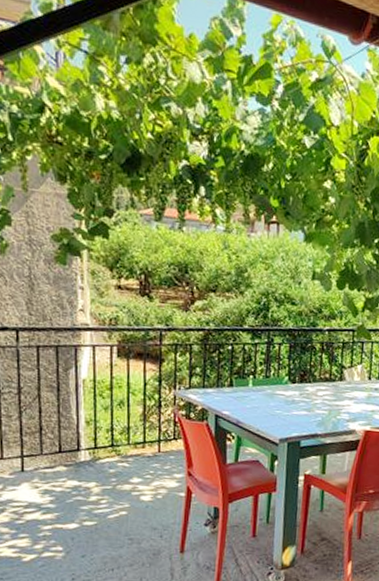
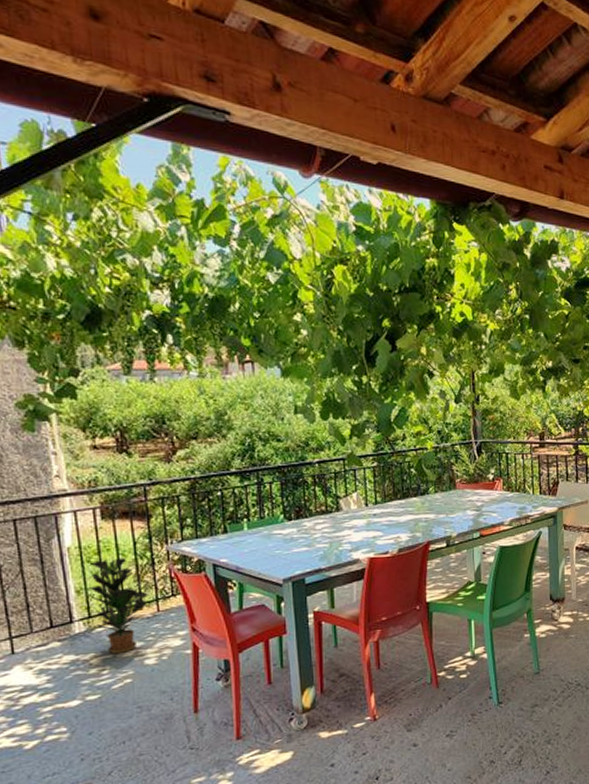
potted plant: none [97,395,153,486] -> present [89,557,149,654]

